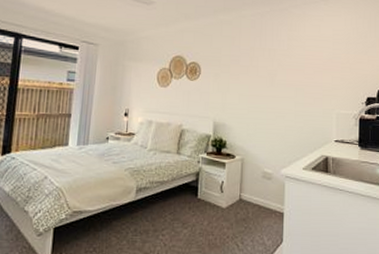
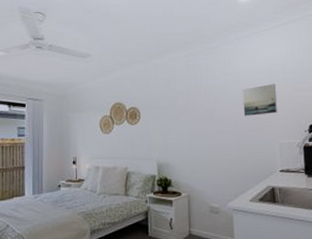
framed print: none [304,53,339,84] -> present [242,84,277,117]

